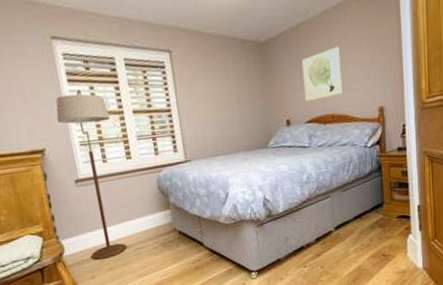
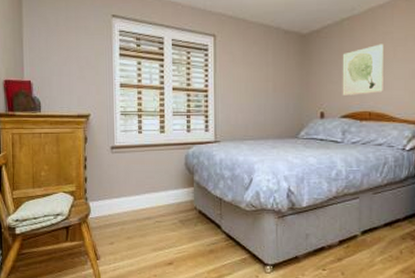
floor lamp: present [56,89,127,260] -> none [105,63,151,227]

